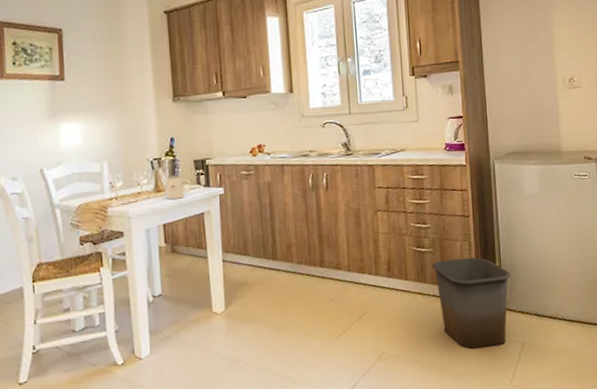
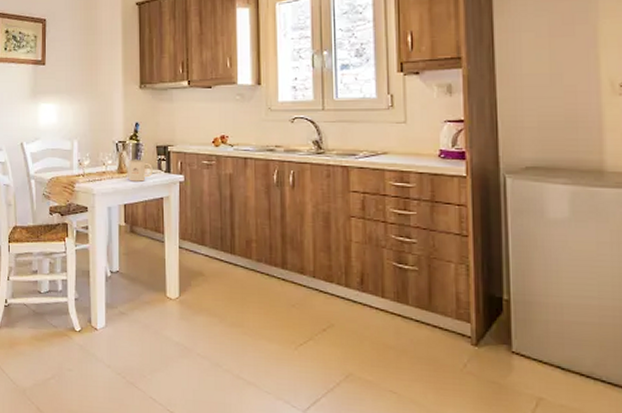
waste bin: present [432,257,510,350] -> none [417,282,523,396]

